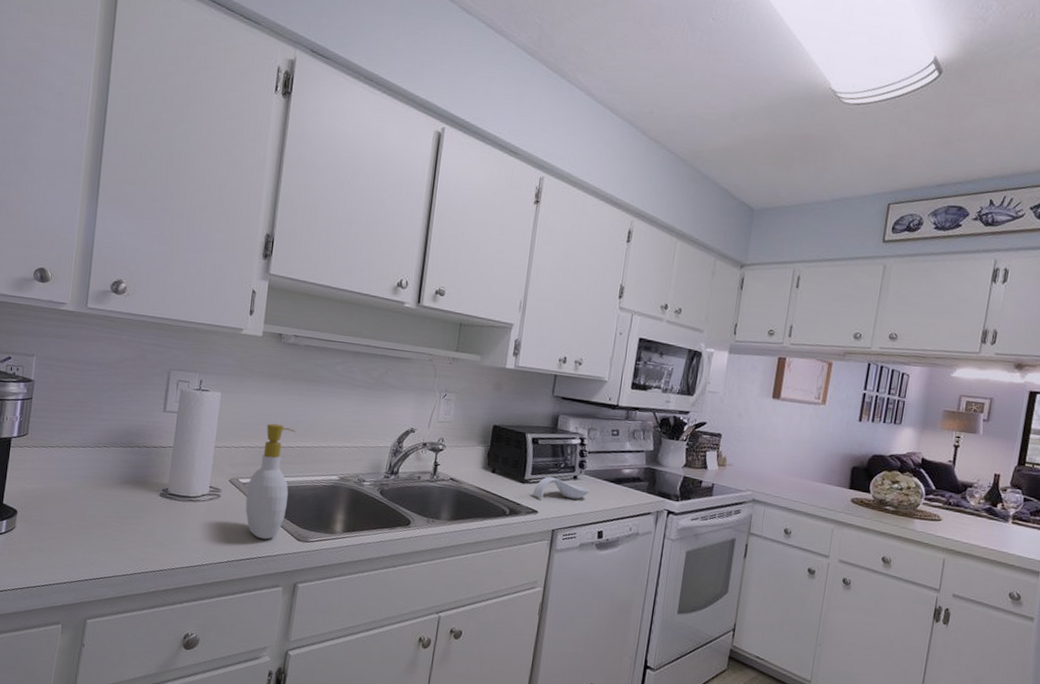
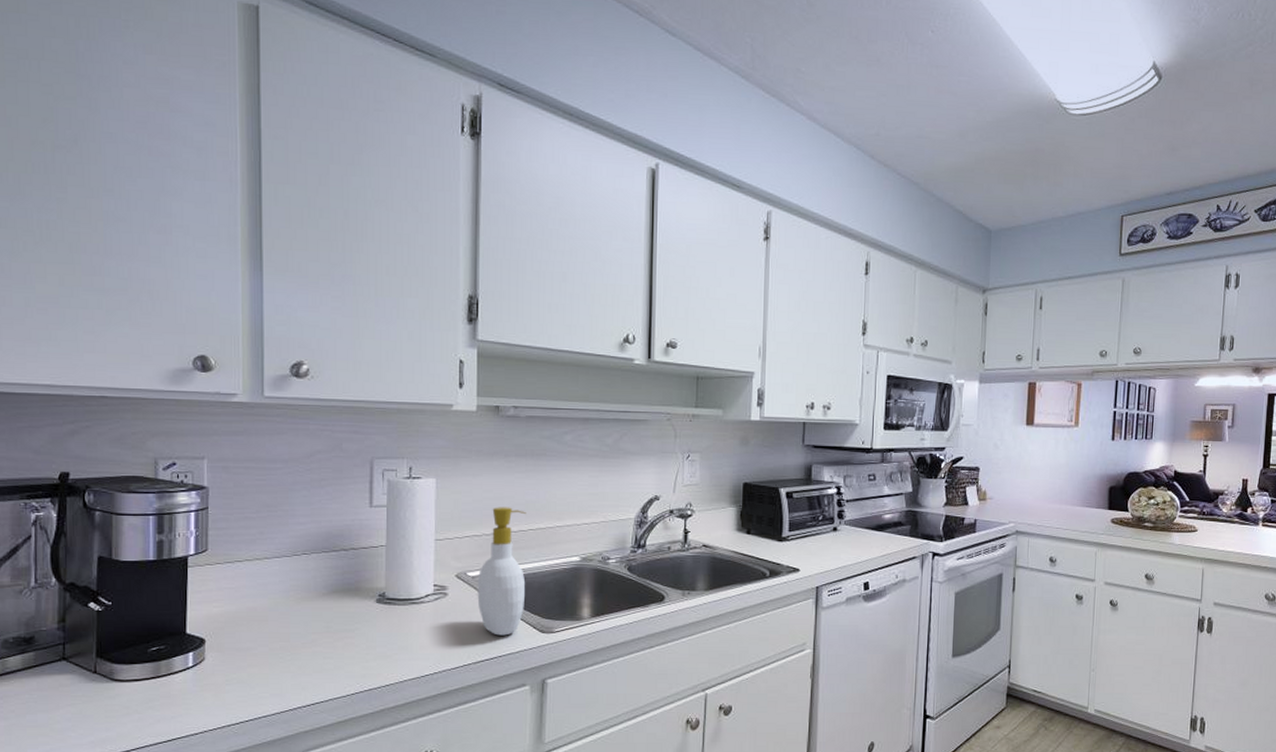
spoon rest: present [533,477,590,500] -> none [792,532,851,555]

